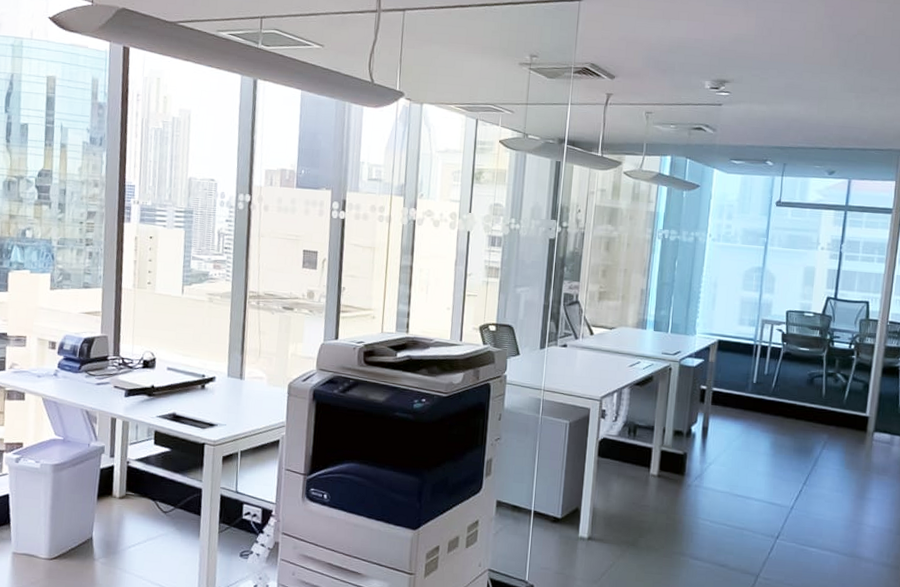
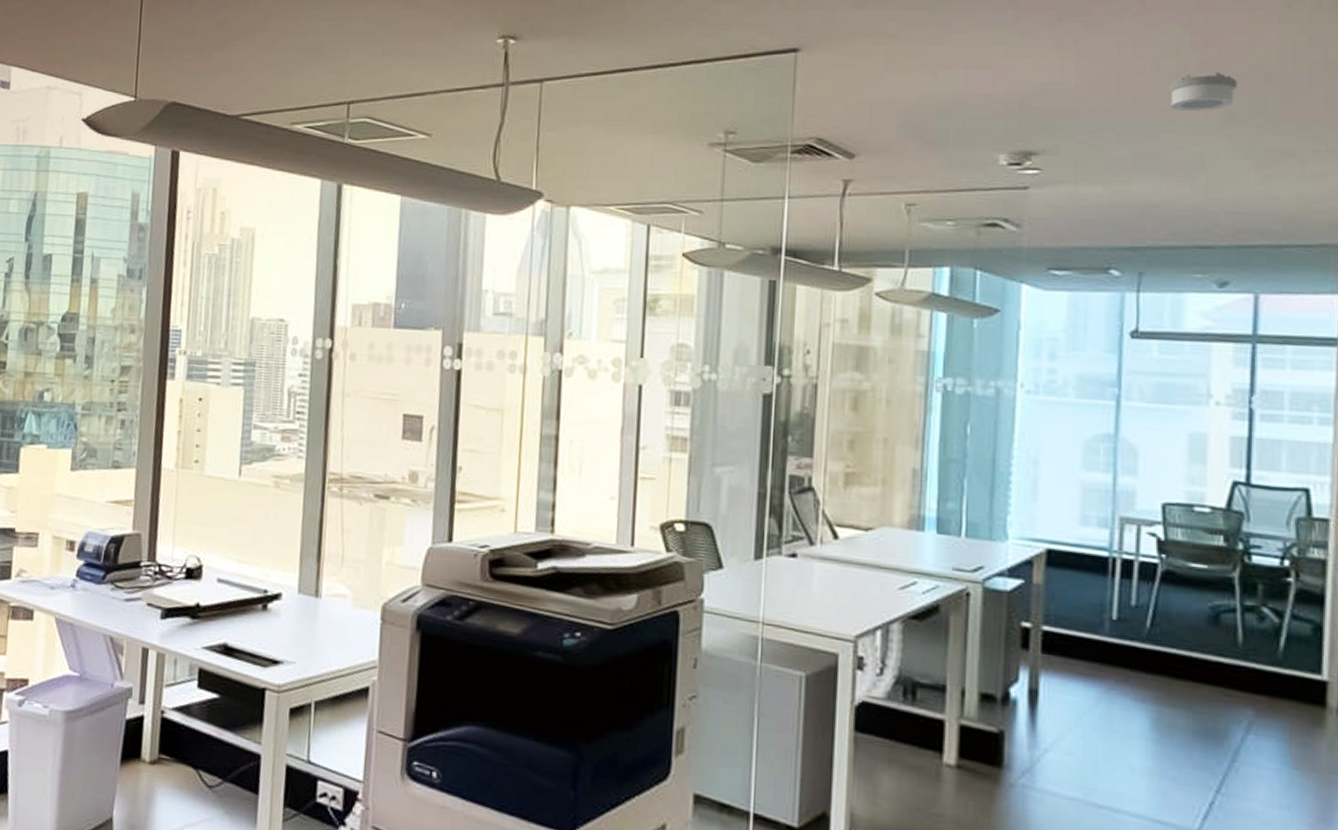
smoke detector: none [809,33,850,59] -> present [1168,72,1238,111]

